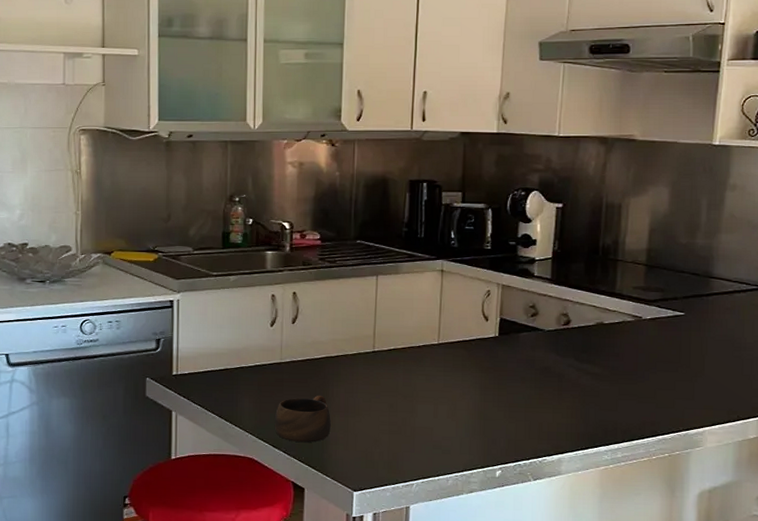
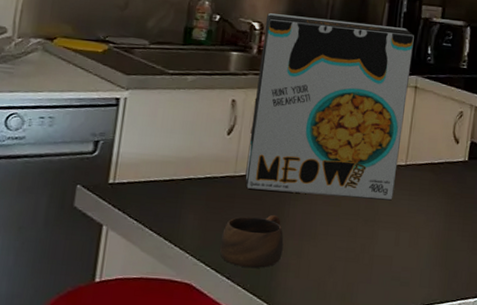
cereal box: none [290,213,437,377] -> present [245,13,414,200]

